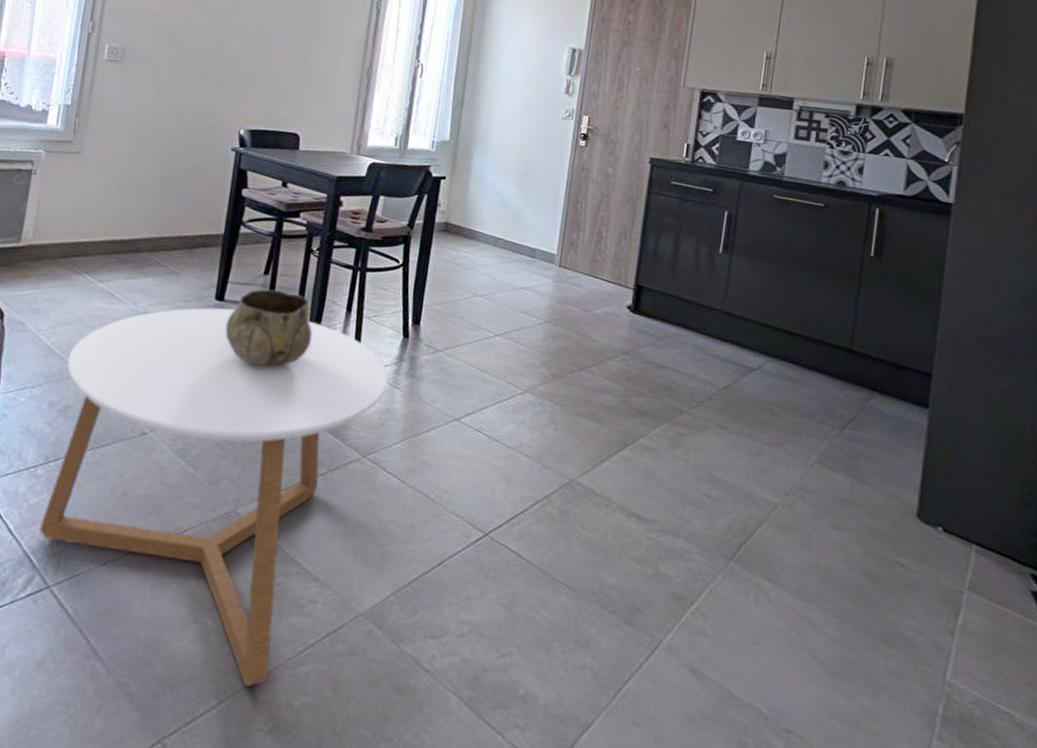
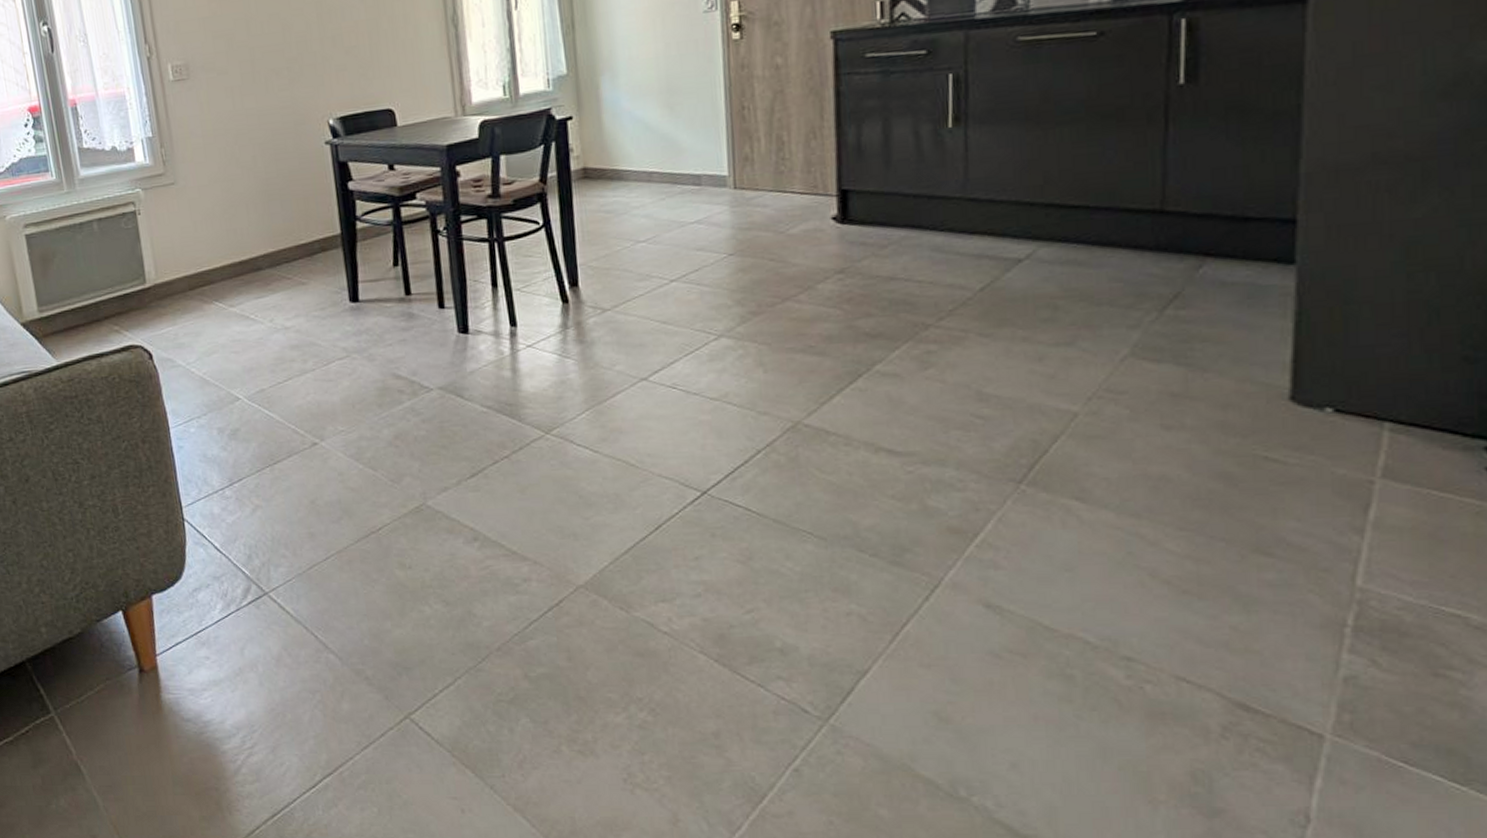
coffee table: present [40,307,389,686] -> none [222,304,557,663]
decorative bowl: present [225,289,312,368] -> none [367,279,462,361]

